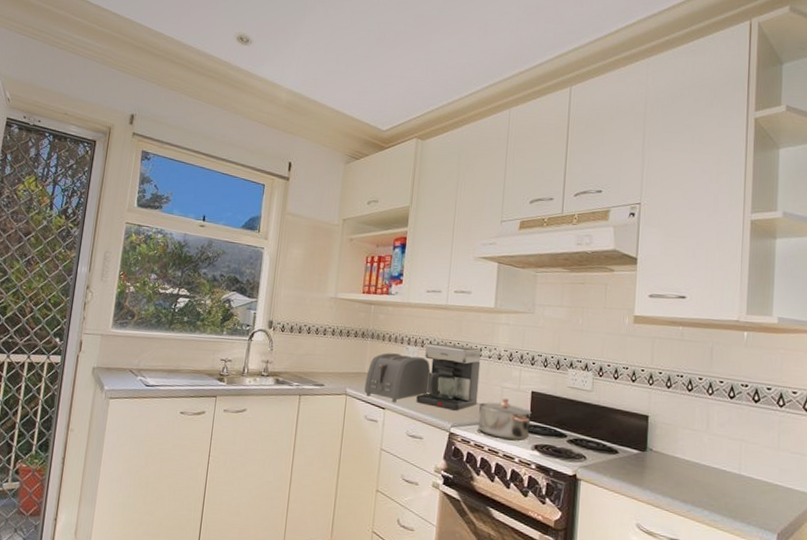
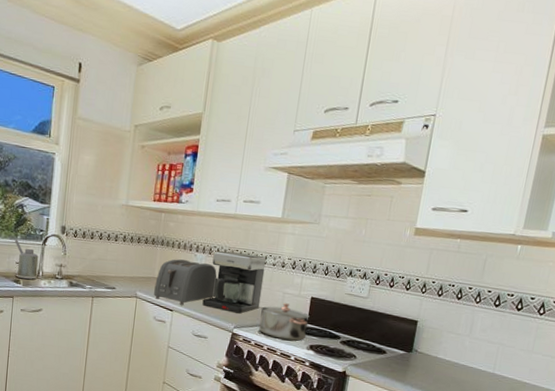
soap dispenser: none [220,335,244,378] -> present [15,240,39,280]

